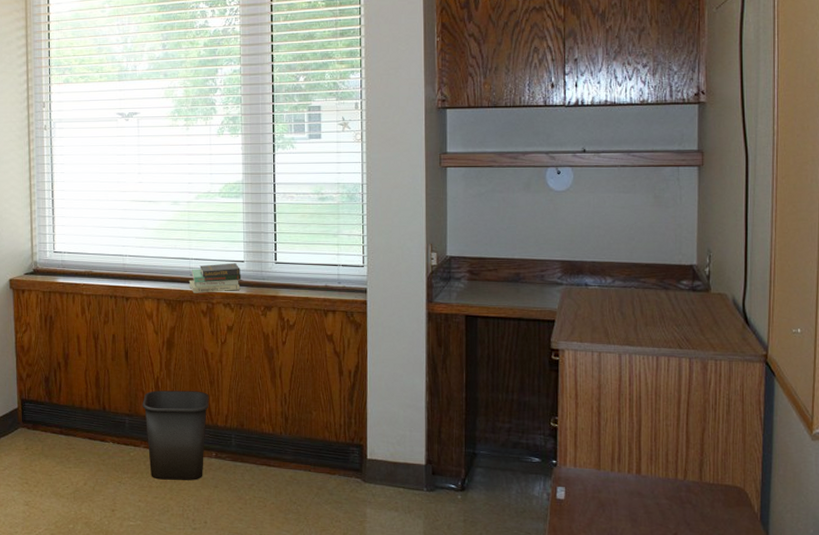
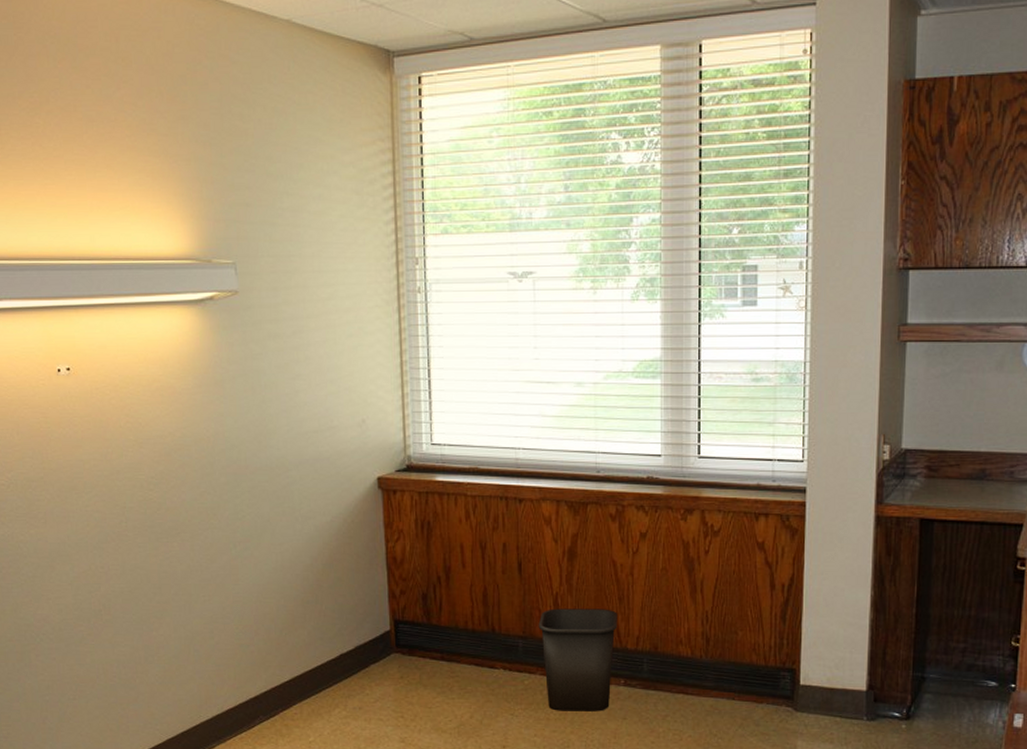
books: present [188,263,242,293] -> none [594,457,658,494]

